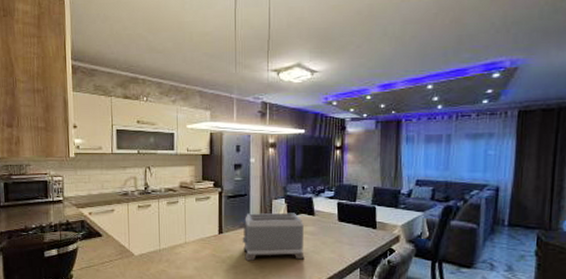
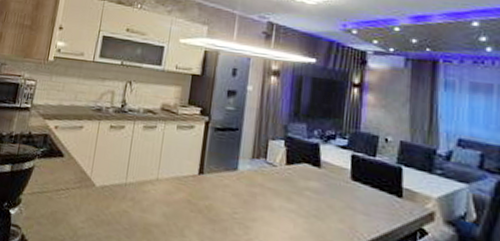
toaster: present [240,212,305,261] -> none [225,152,306,226]

